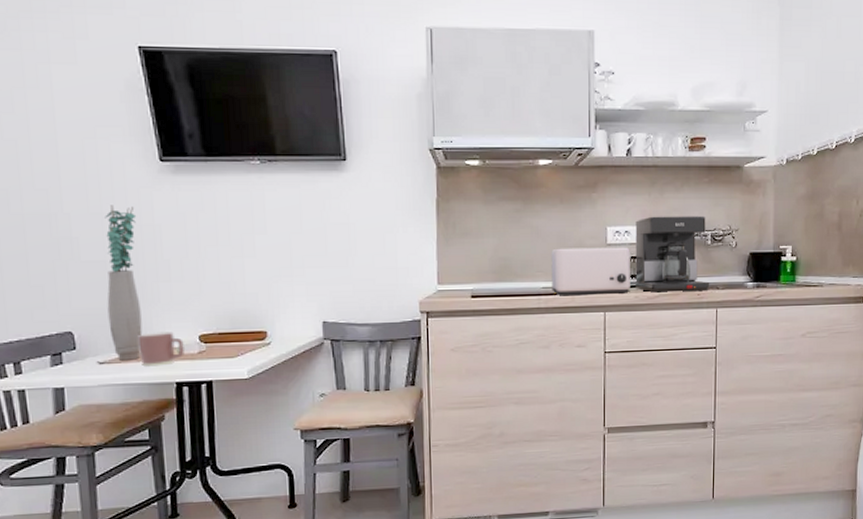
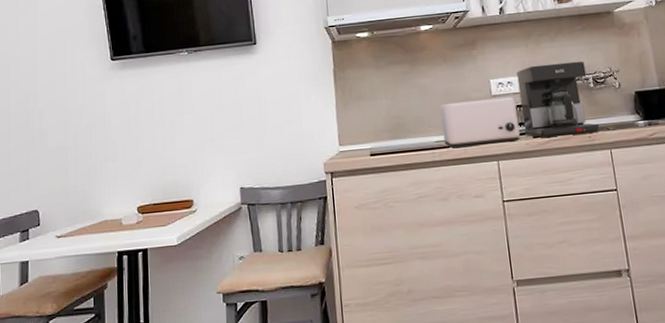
vase: present [105,205,143,362] -> none [66,99,92,235]
mug: present [138,332,185,367] -> none [89,205,125,238]

